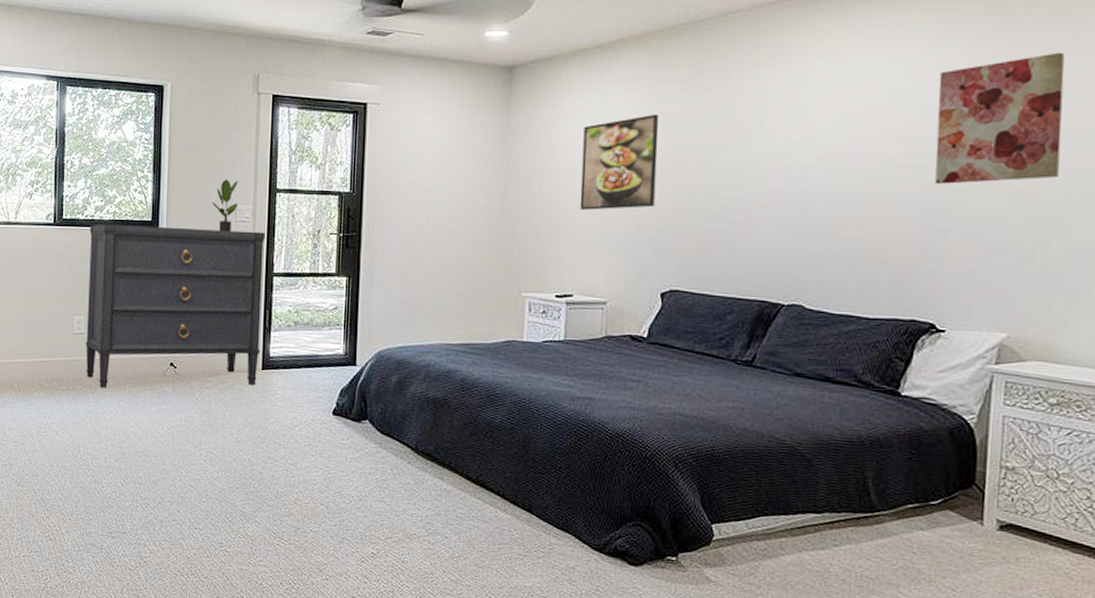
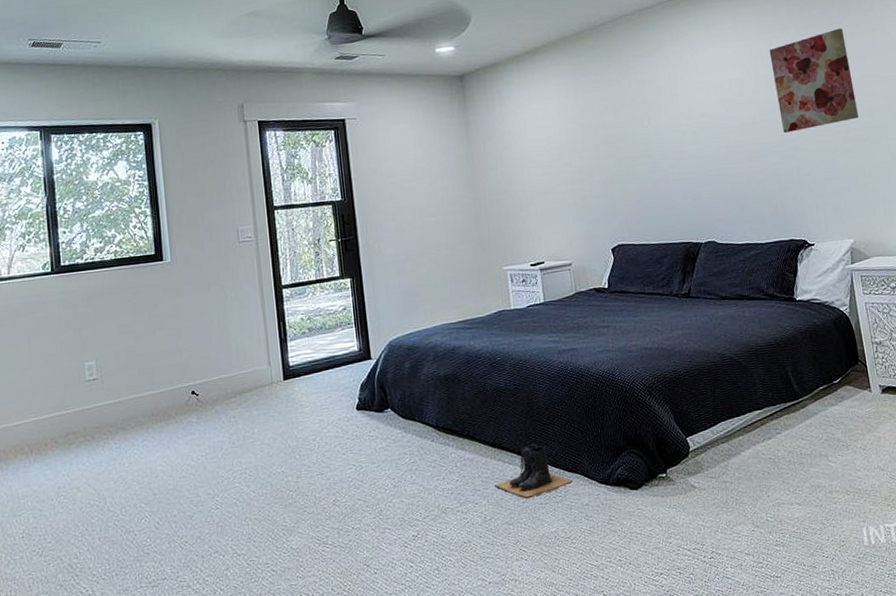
dresser: present [86,224,265,388] -> none [91,248,280,432]
potted plant: present [211,178,238,232] -> none [213,203,239,254]
boots: none [470,490,561,547] -> present [495,444,573,499]
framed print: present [579,114,659,210] -> none [528,102,593,189]

